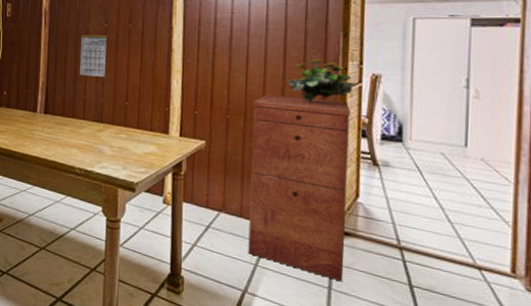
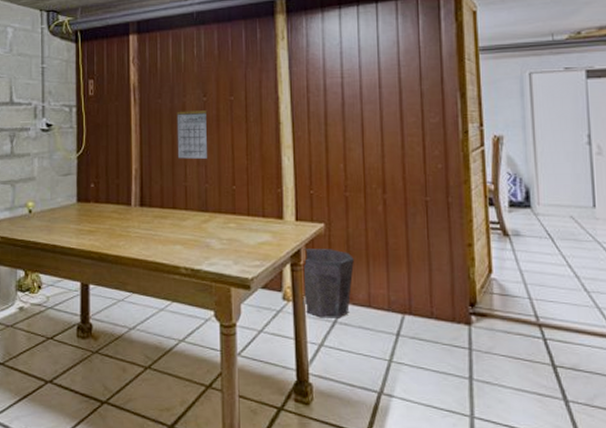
waste bin: none [180,161,230,224] -> present [303,249,354,318]
filing cabinet: present [248,95,352,282] -> none [372,166,484,370]
flowering plant: present [288,58,356,102] -> none [407,123,478,171]

